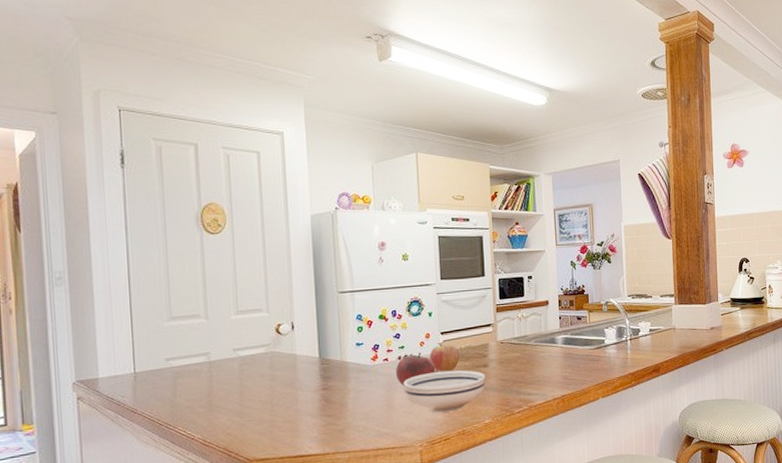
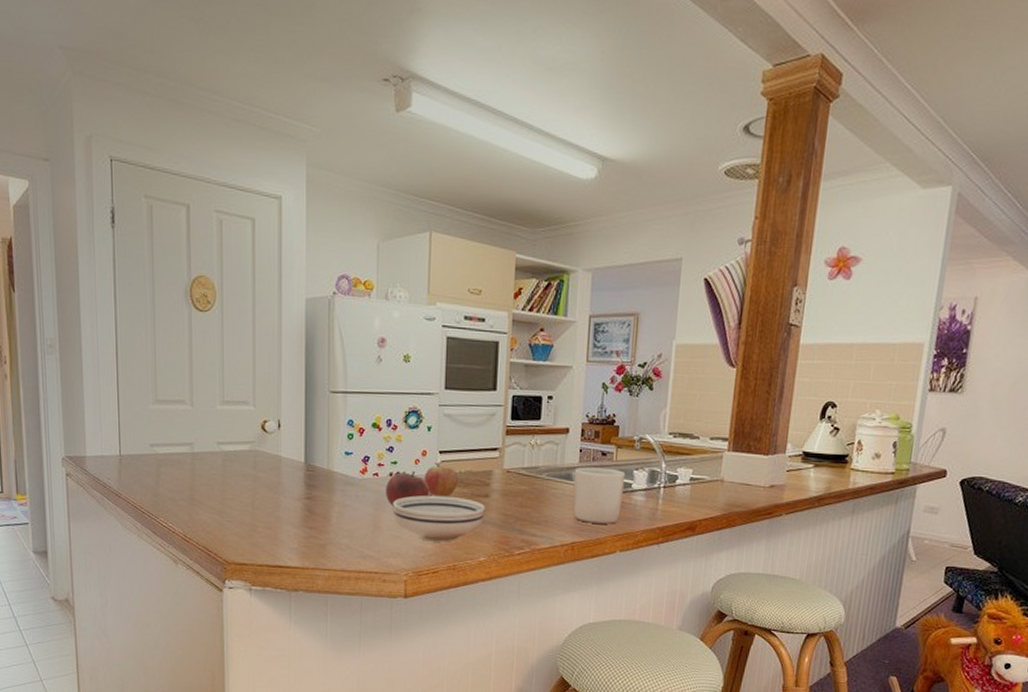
mug: none [557,329,599,377] -> present [573,467,626,524]

